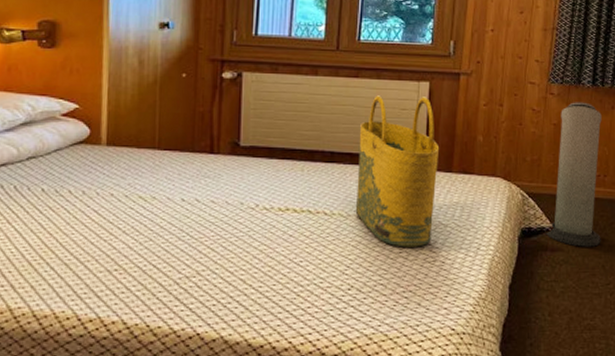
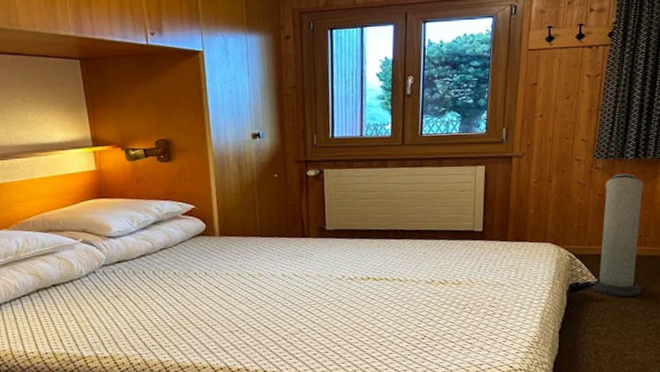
tote bag: present [355,95,440,247] -> none [424,179,496,304]

